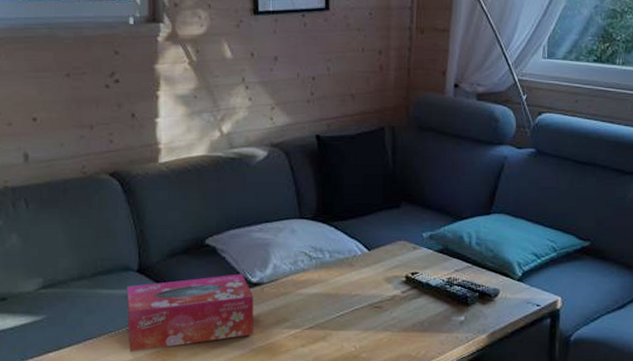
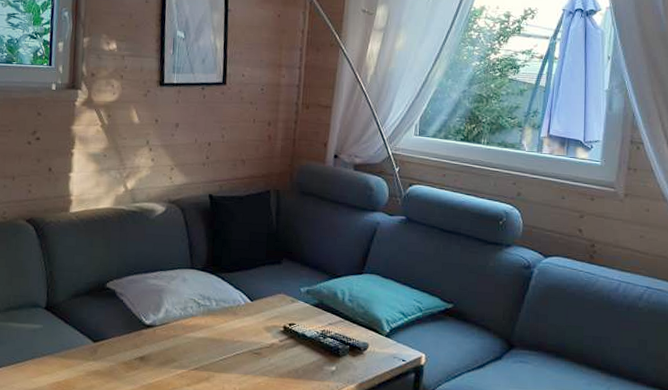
tissue box: present [126,274,254,352] -> none [33,316,147,382]

